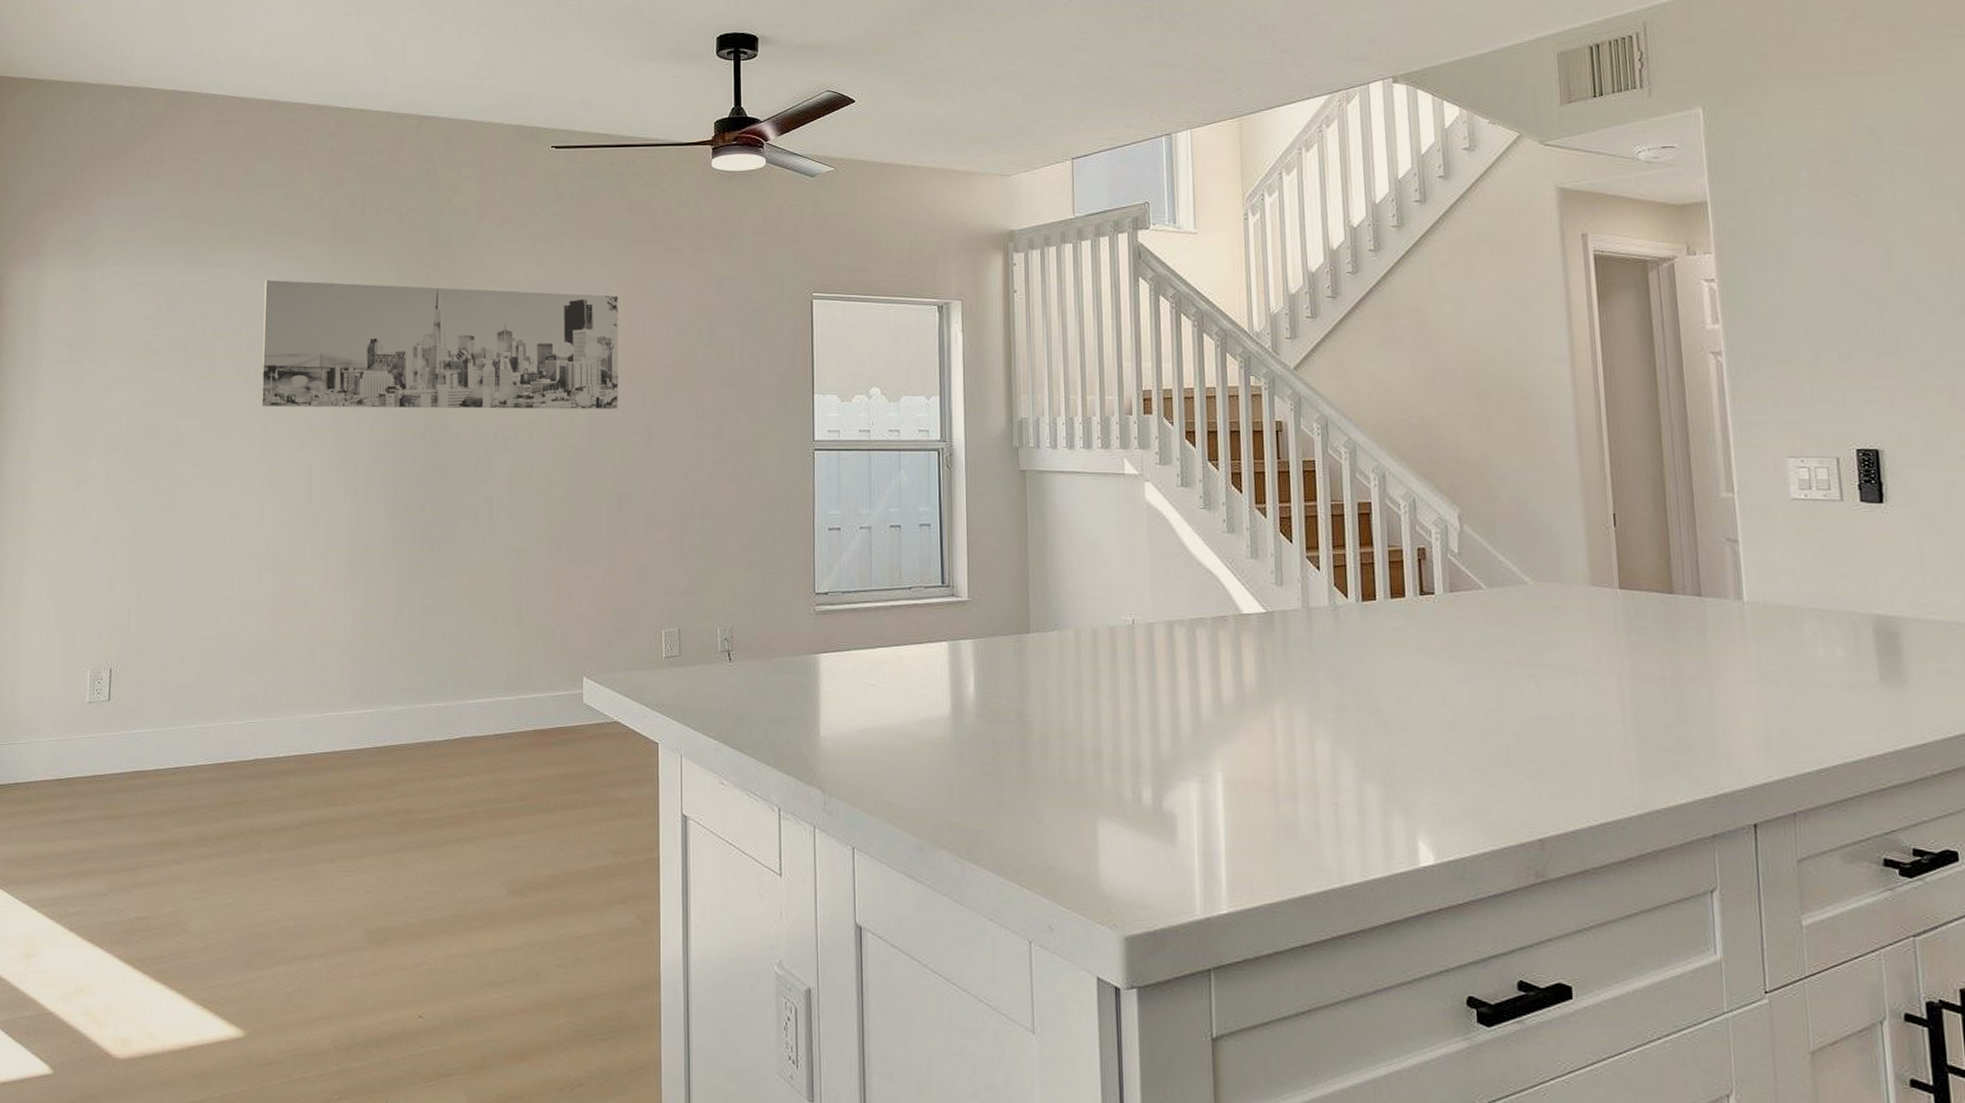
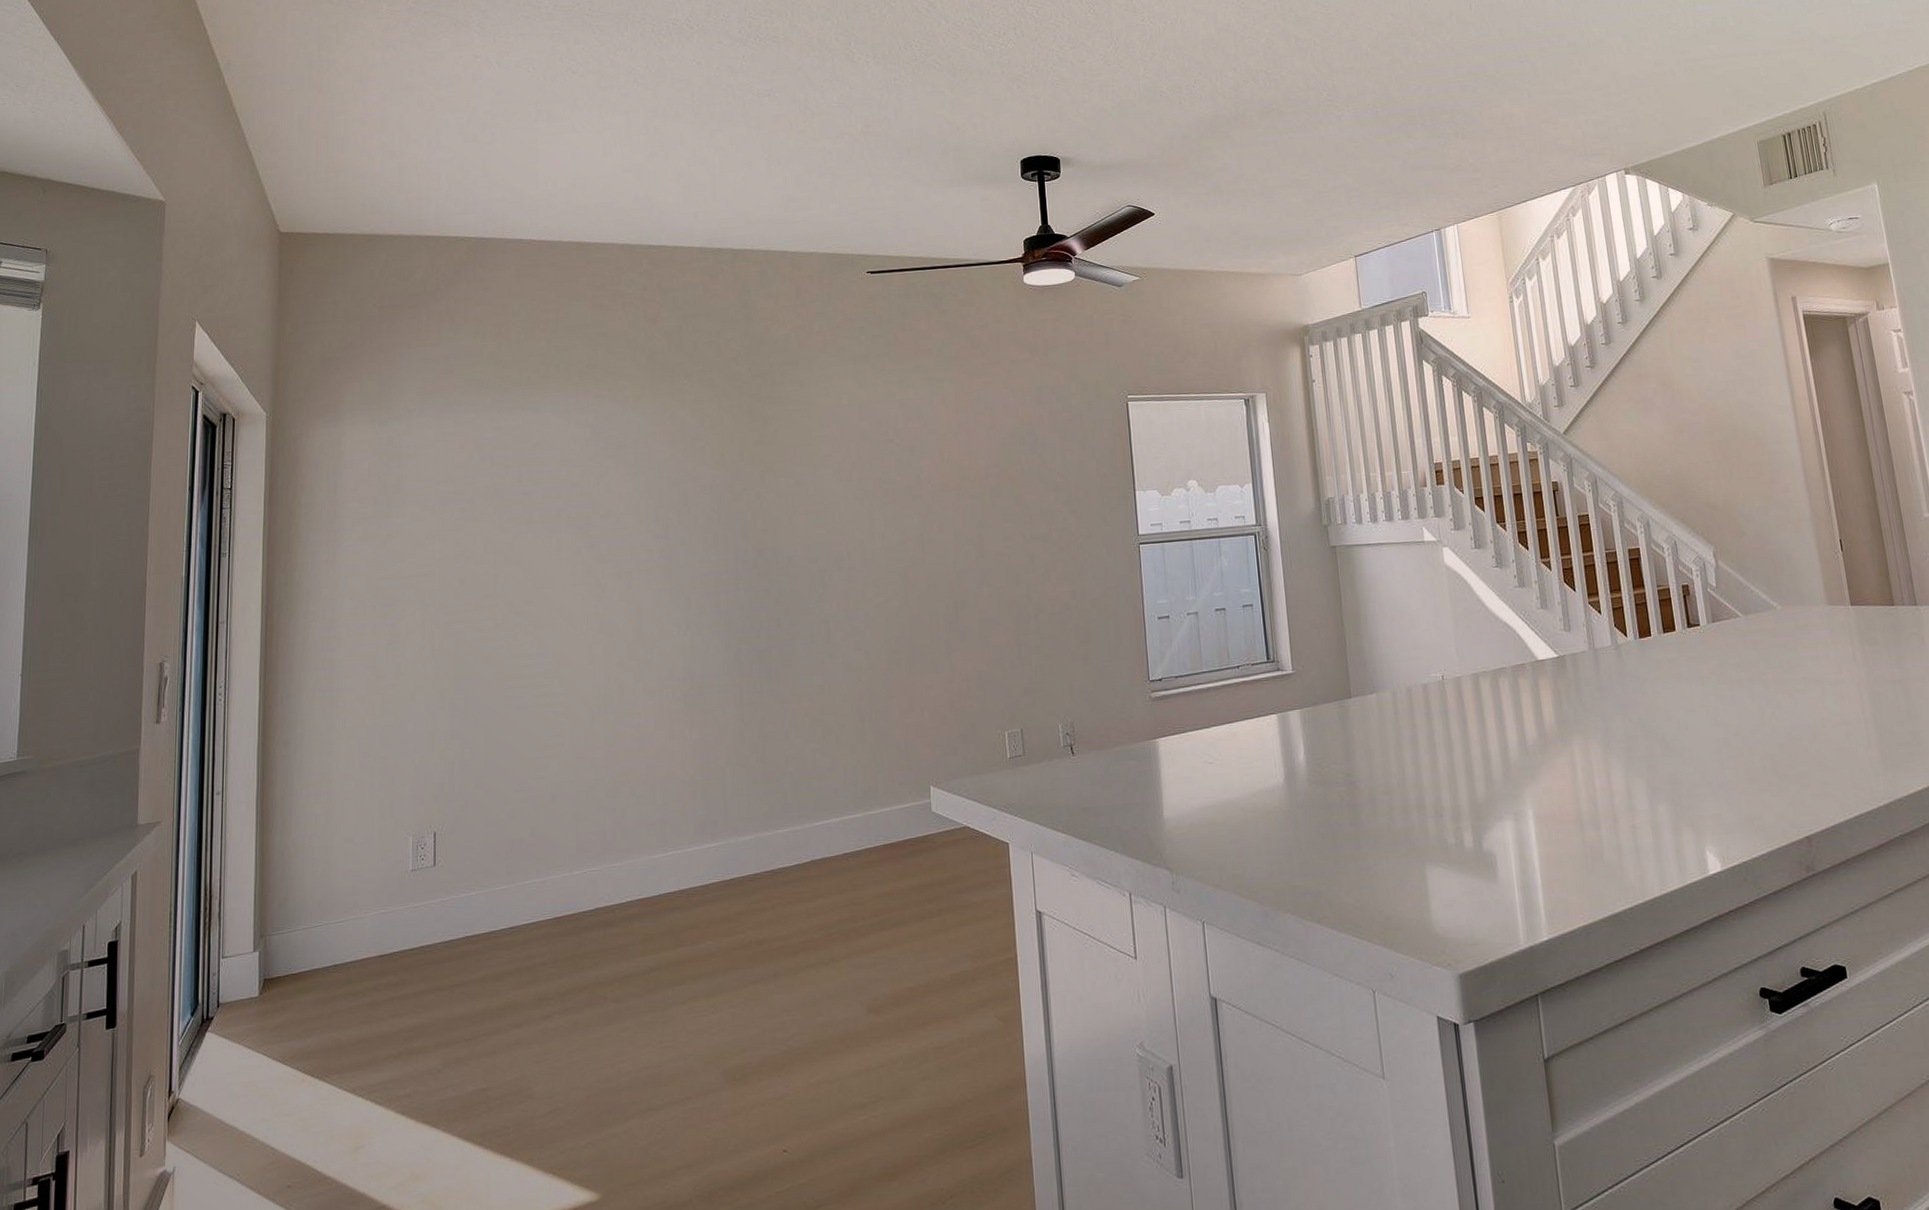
wall art: present [261,279,619,410] -> none [582,411,949,548]

